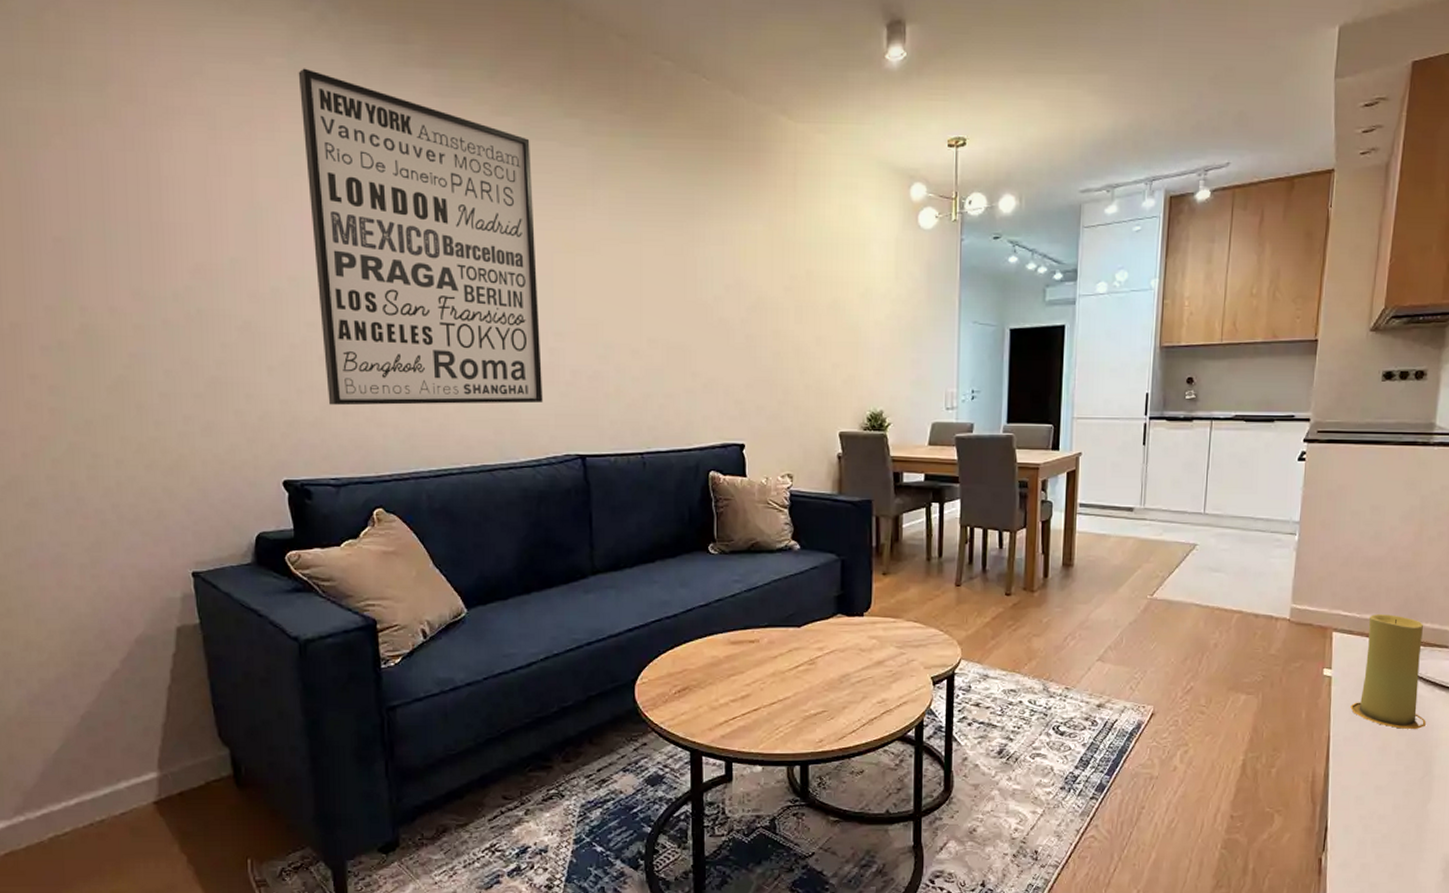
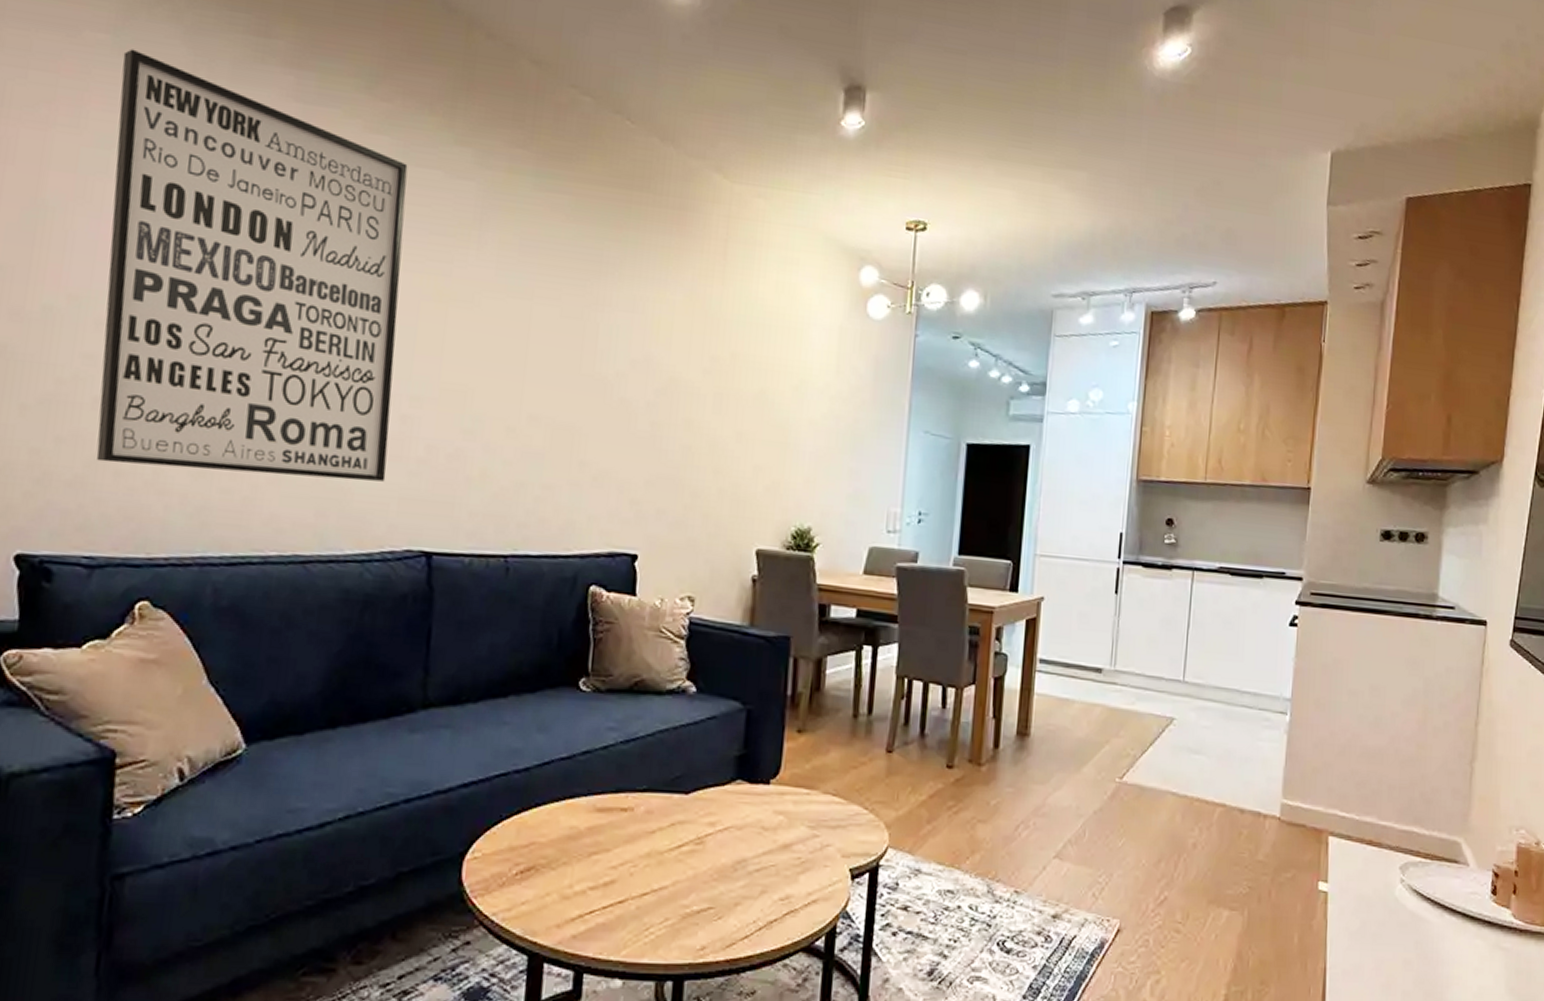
candle: present [1350,614,1426,730] -> none [1349,817,1435,964]

